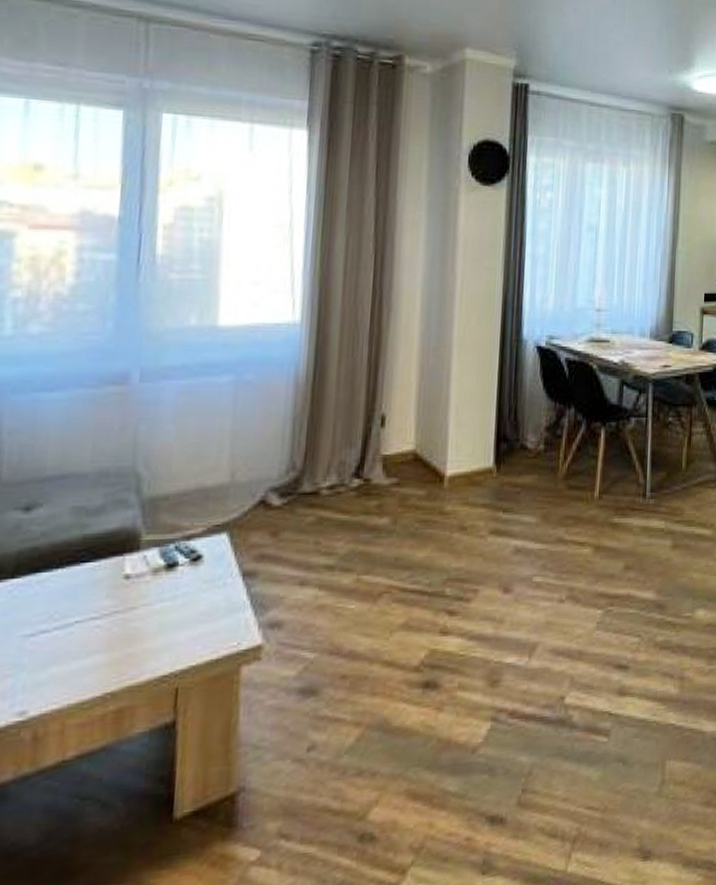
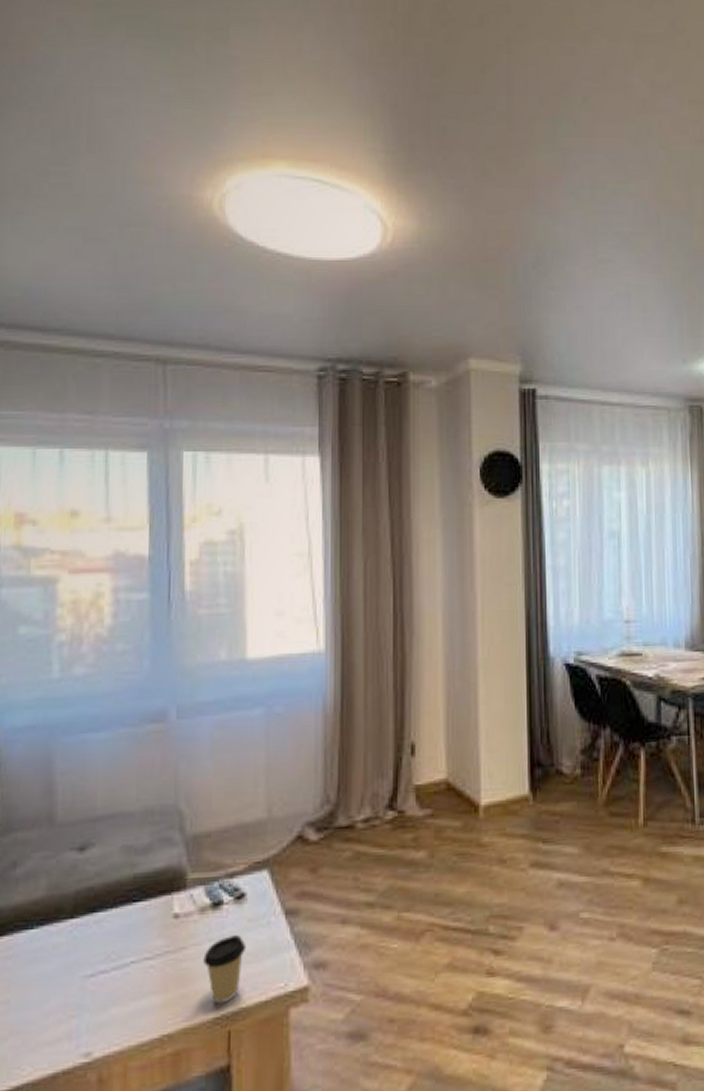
coffee cup: none [153,594,200,662] -> present [203,934,247,1004]

